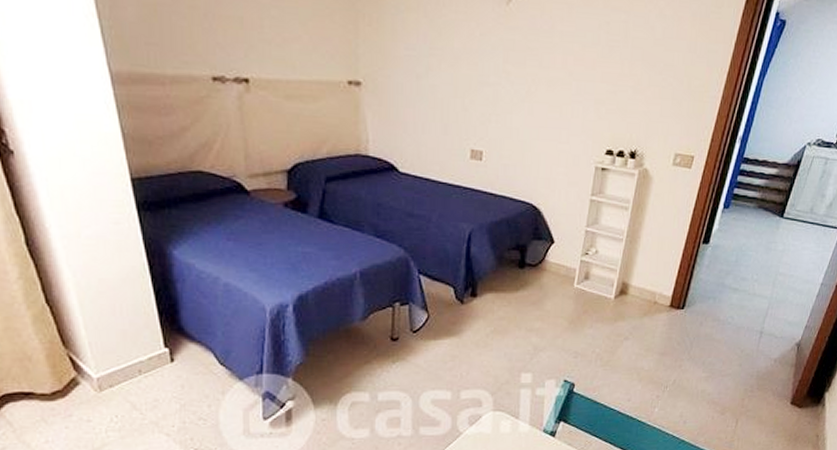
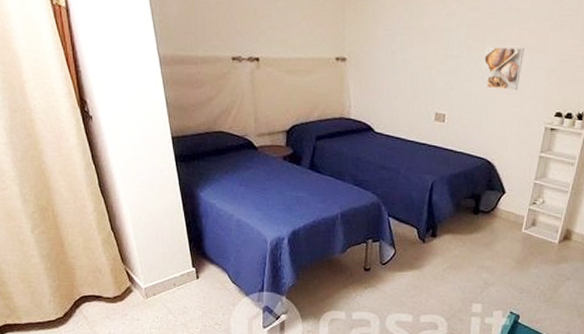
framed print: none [521,73,570,124] -> present [480,47,524,90]

